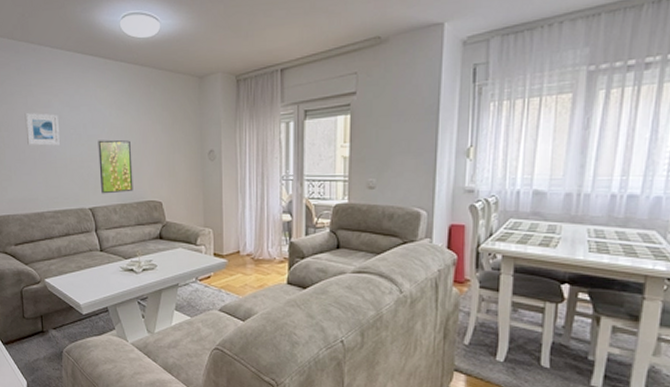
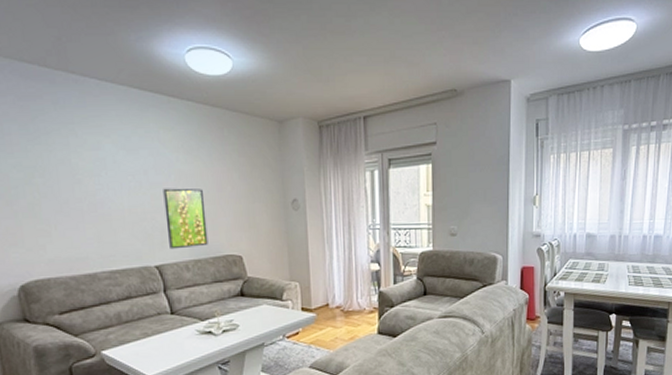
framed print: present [24,113,60,146] -> none [66,156,115,195]

